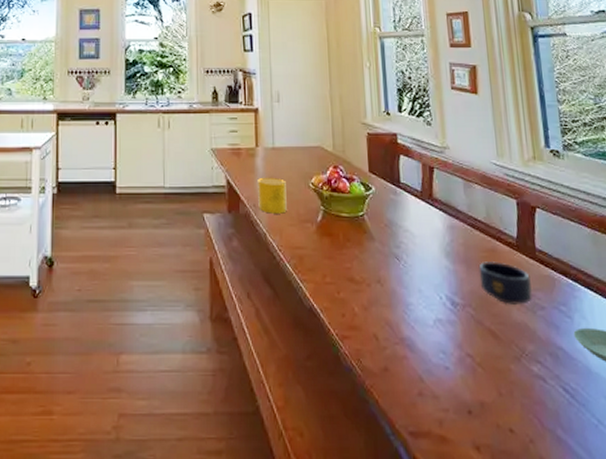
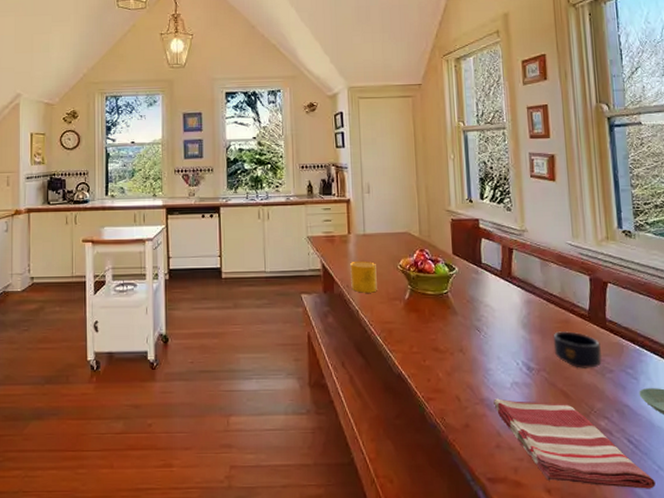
dish towel: none [414,338,595,447] -> present [492,398,656,489]

